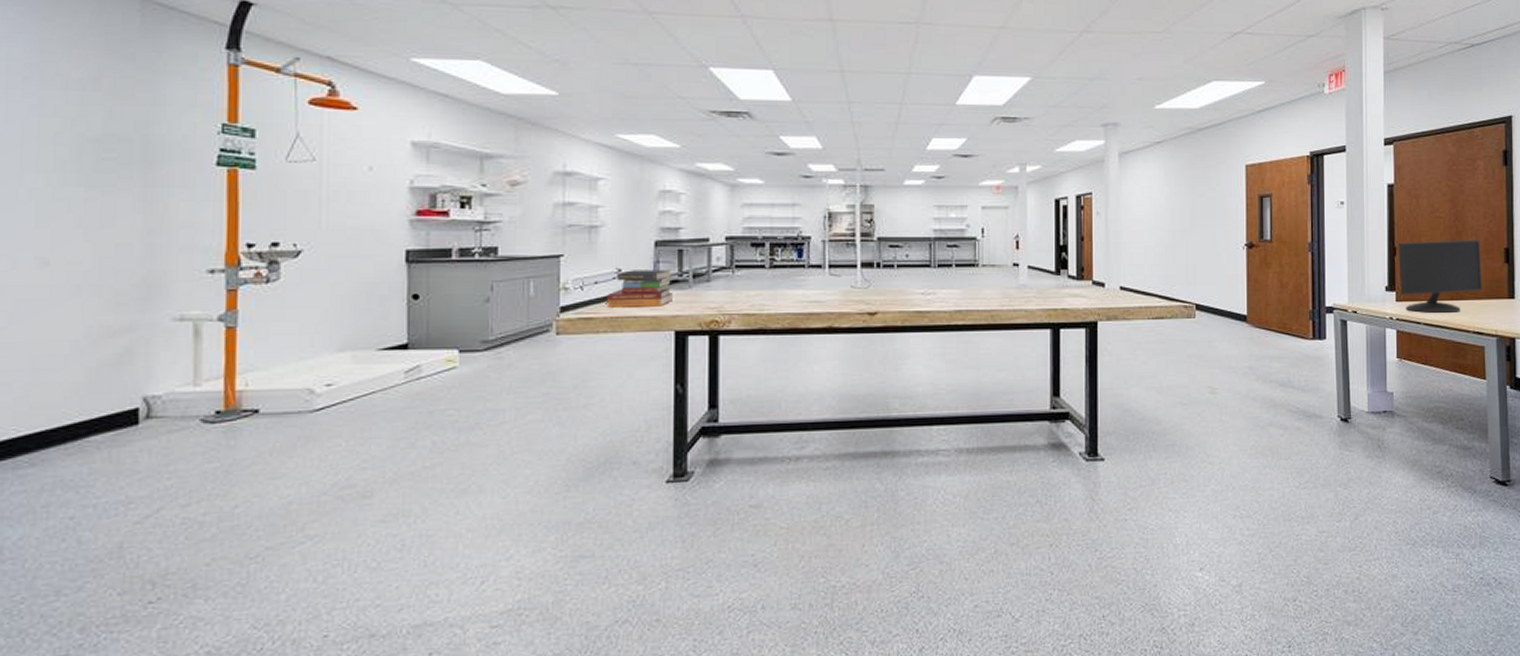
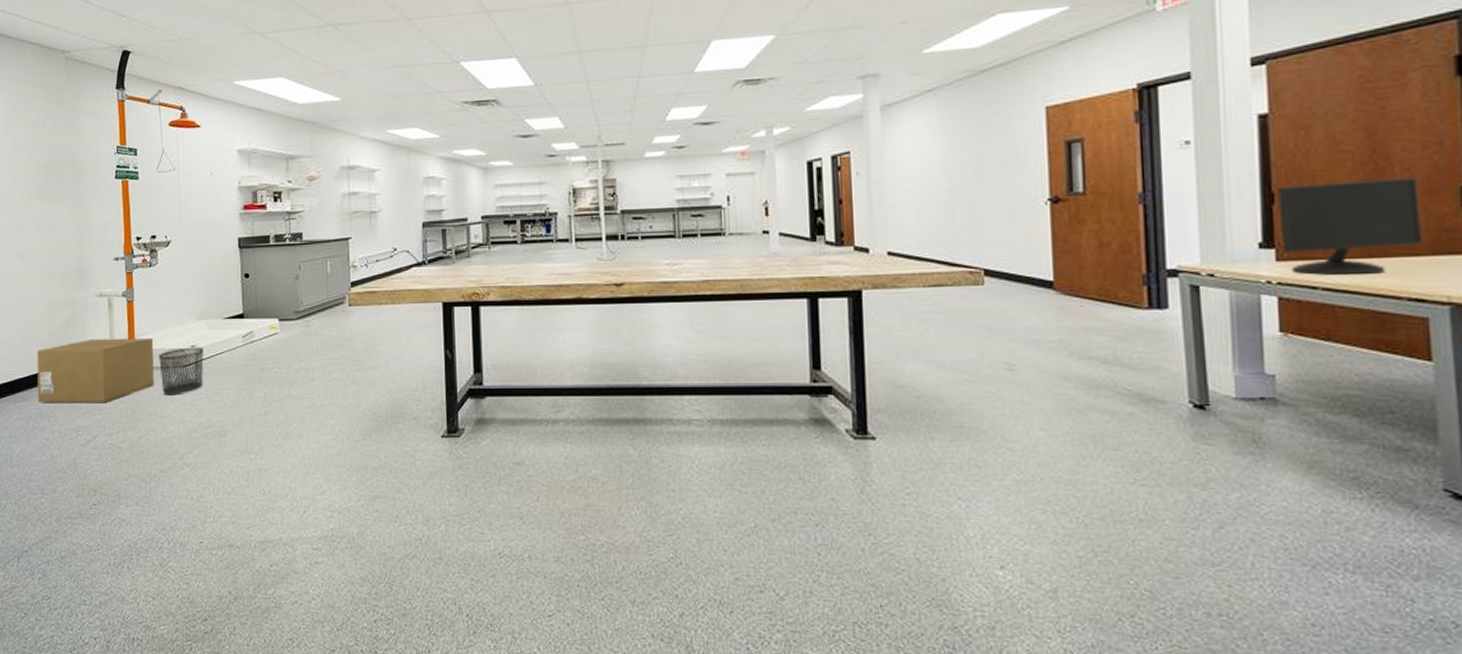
box: none [59,375,266,467] -> present [37,337,154,402]
waste bin: none [273,386,345,450] -> present [159,347,204,396]
books: present [607,270,673,308] -> none [386,247,439,282]

